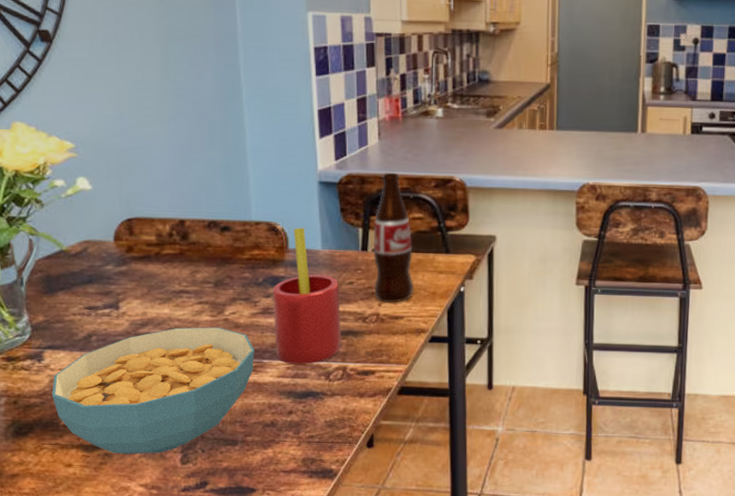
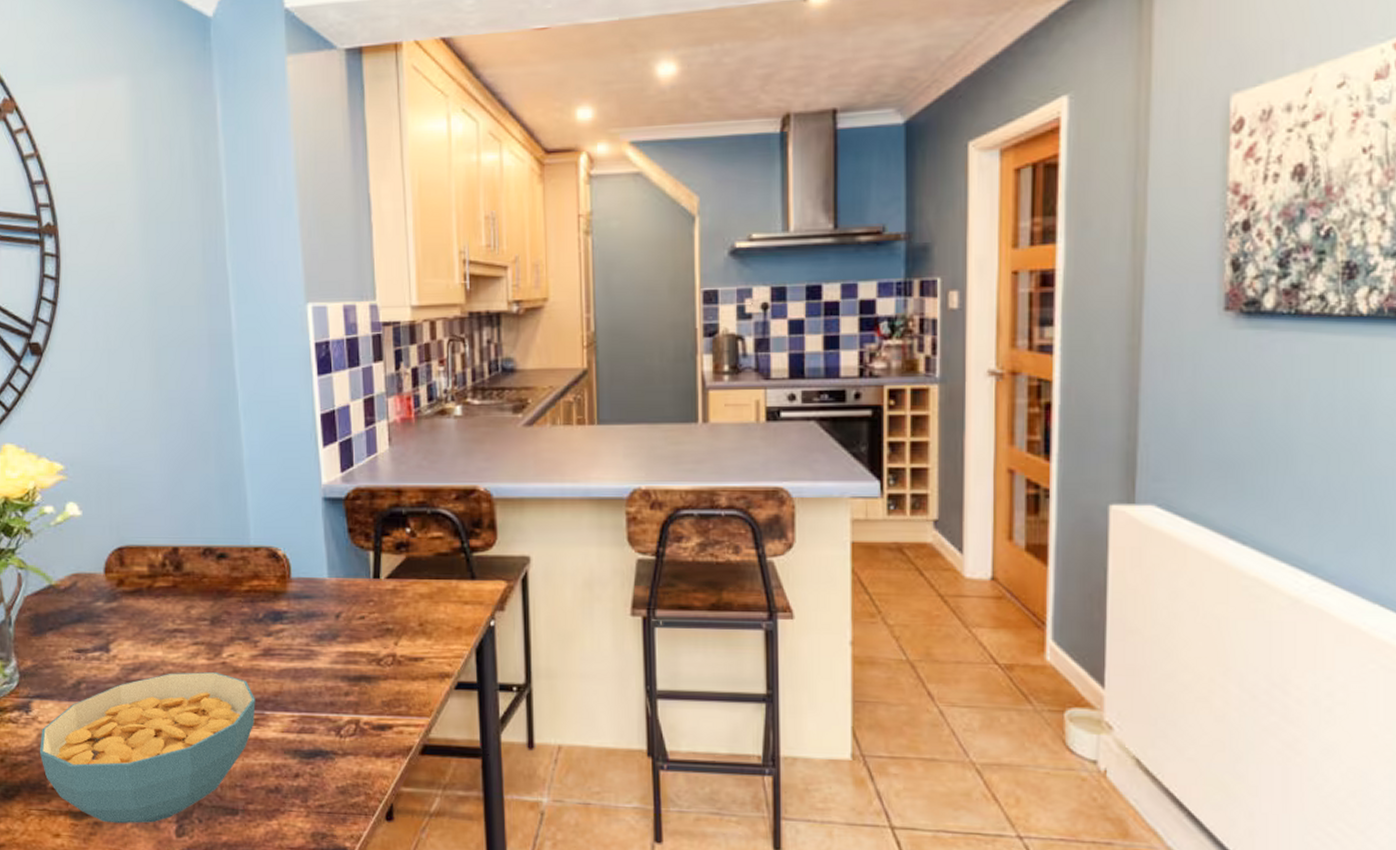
straw: present [273,227,341,365] -> none [275,552,353,718]
bottle: present [373,172,414,303] -> none [386,483,436,641]

